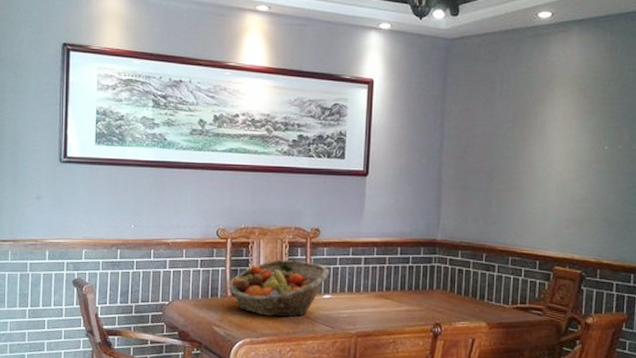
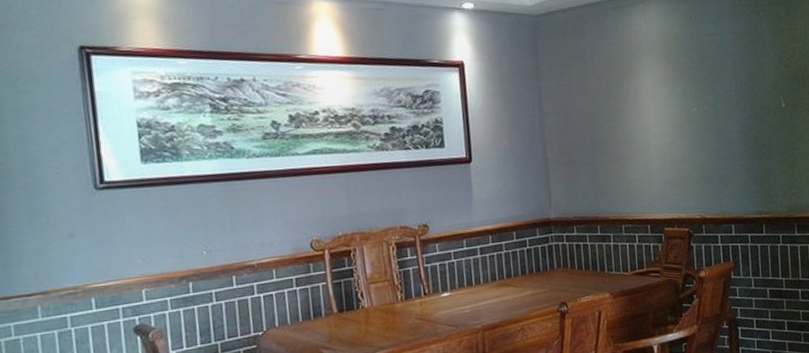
fruit basket: present [228,260,329,317] -> none [332,261,445,328]

